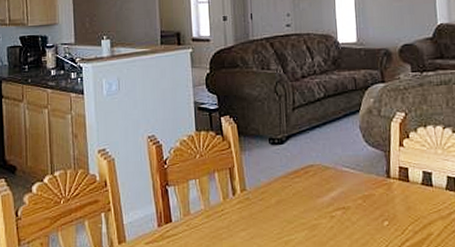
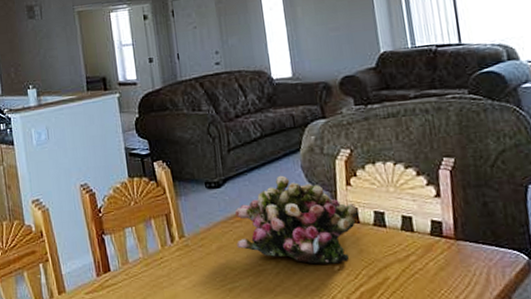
flower arrangement: none [295,134,410,220] -> present [235,175,360,264]

